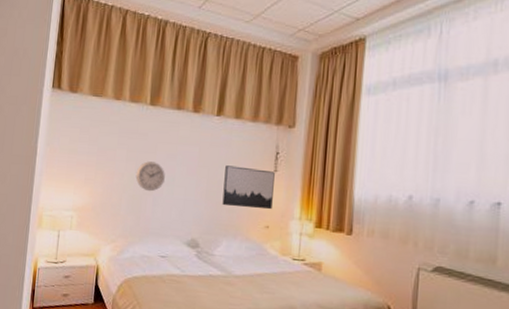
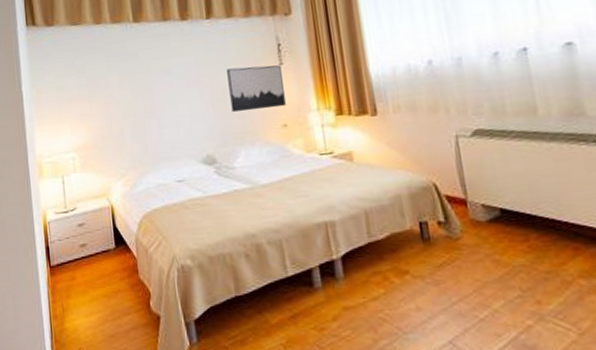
wall clock: present [135,161,165,192] -> none [133,81,165,114]

